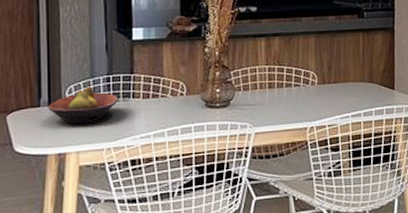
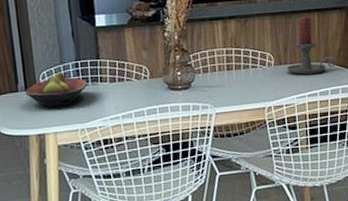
candle holder: none [330,37,381,95] -> present [286,17,337,75]

